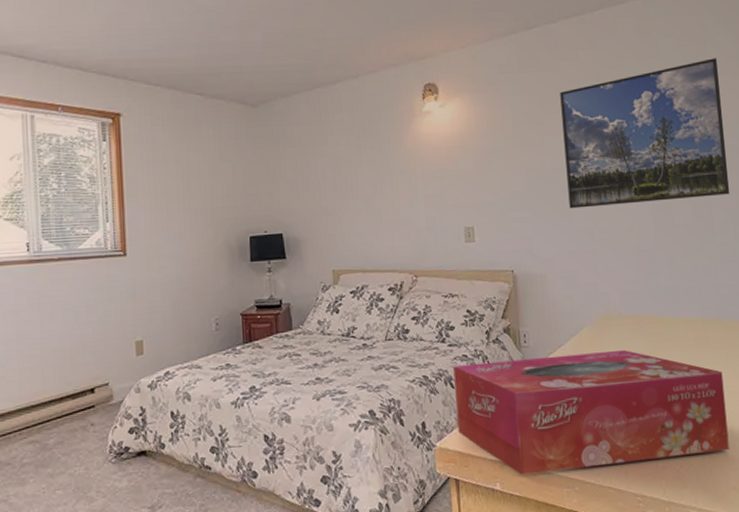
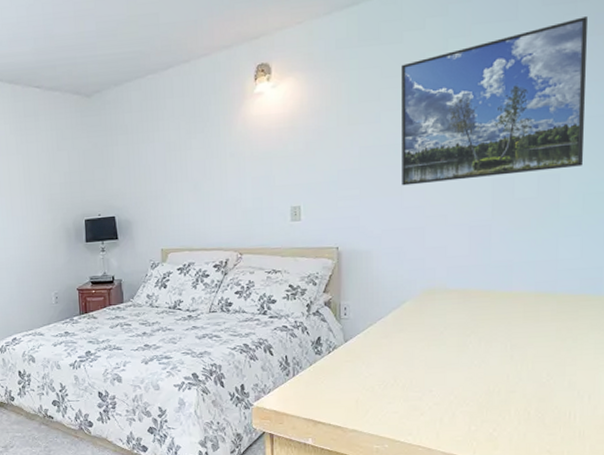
tissue box: present [453,349,730,475] -> none [273,322,550,432]

